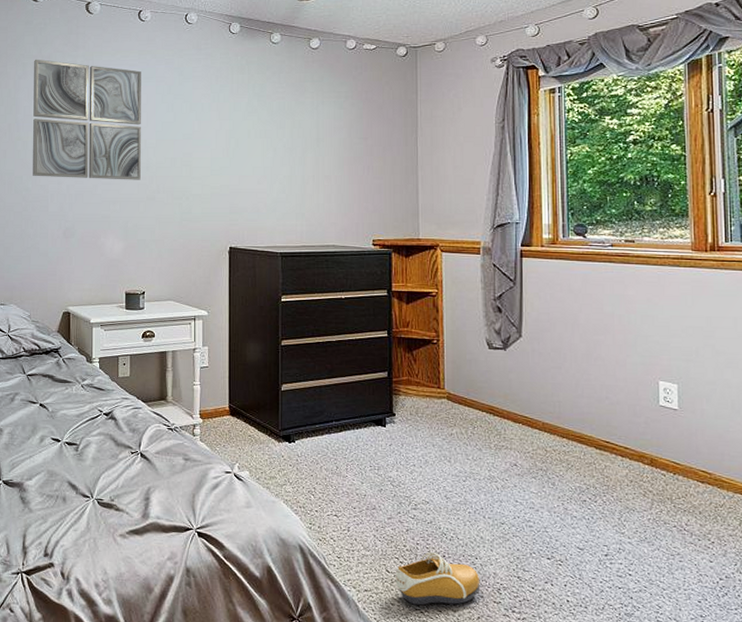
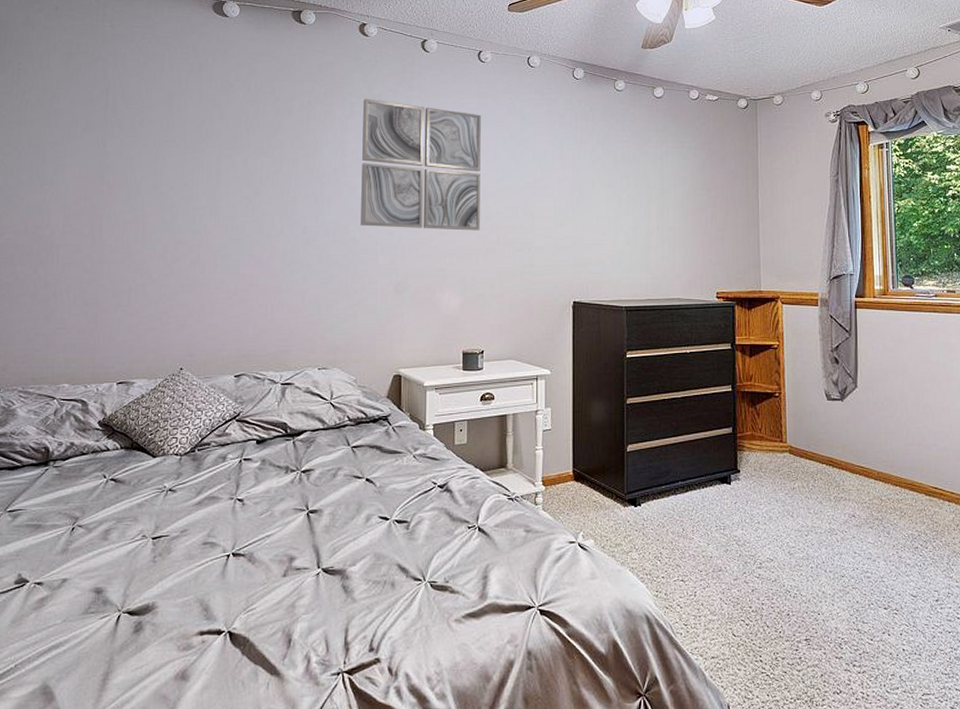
shoe: present [395,552,481,606] -> none [741,612,823,668]

